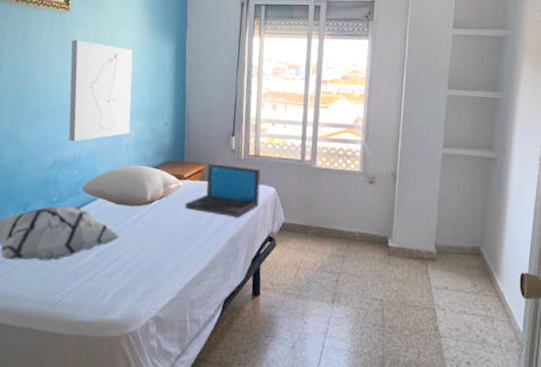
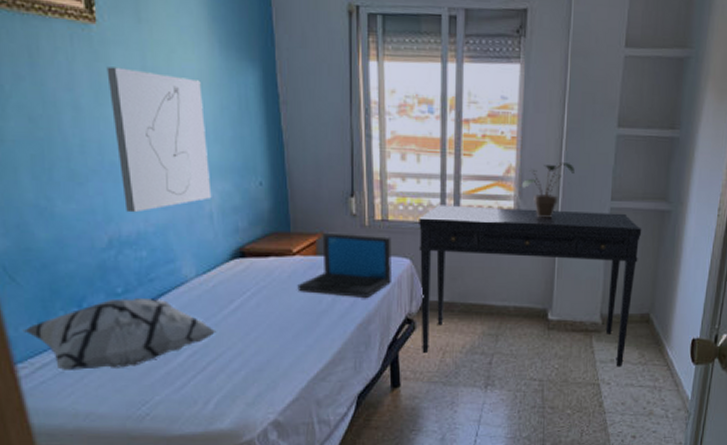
pillow: present [81,165,183,207] -> none [154,240,292,293]
desk: none [280,145,471,295] -> present [419,205,642,367]
potted plant: none [367,114,412,160] -> present [521,161,575,218]

